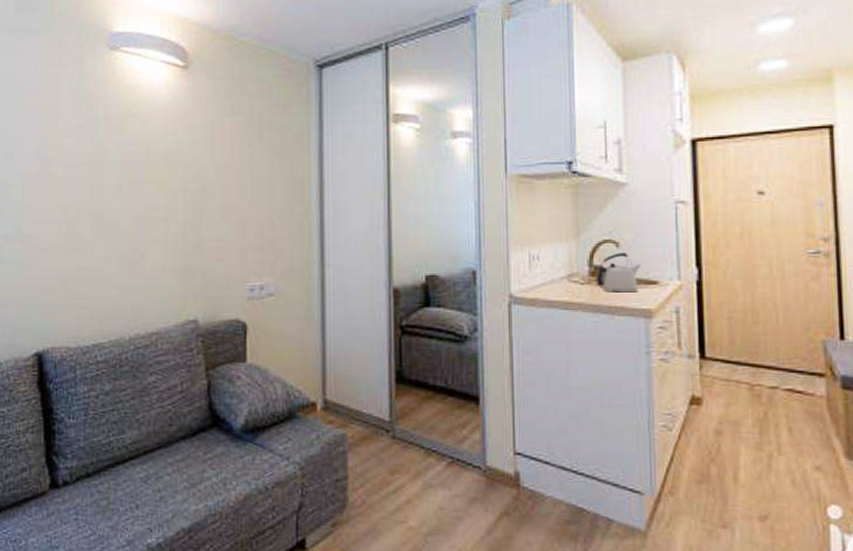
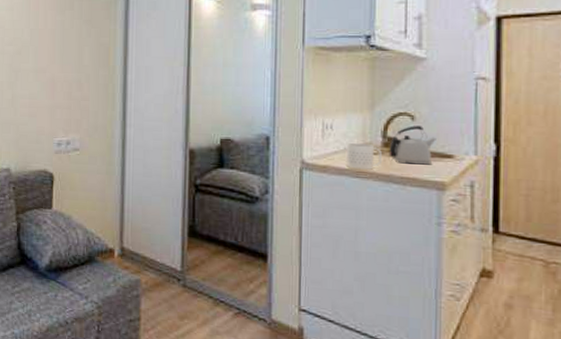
mug: none [554,273,589,302] -> present [347,142,382,171]

